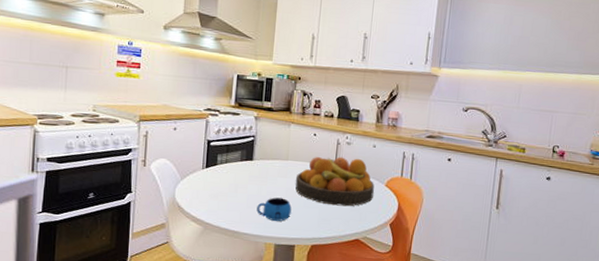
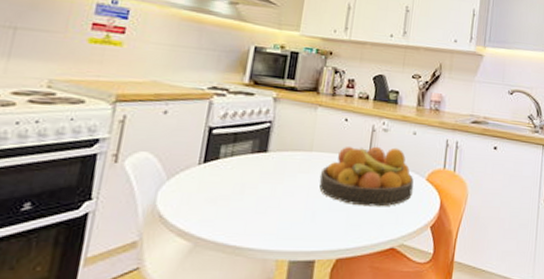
mug: present [257,197,292,221] -> none [268,199,314,230]

